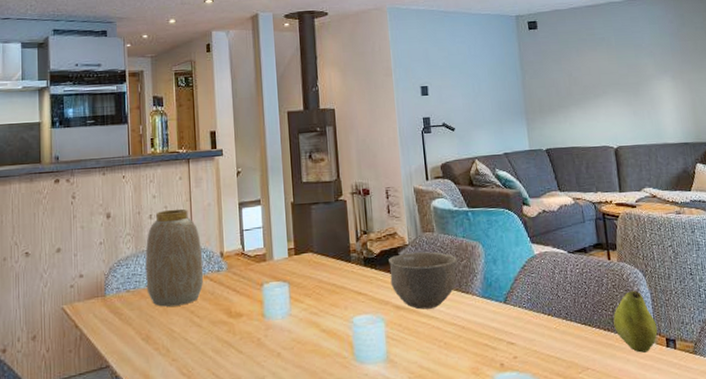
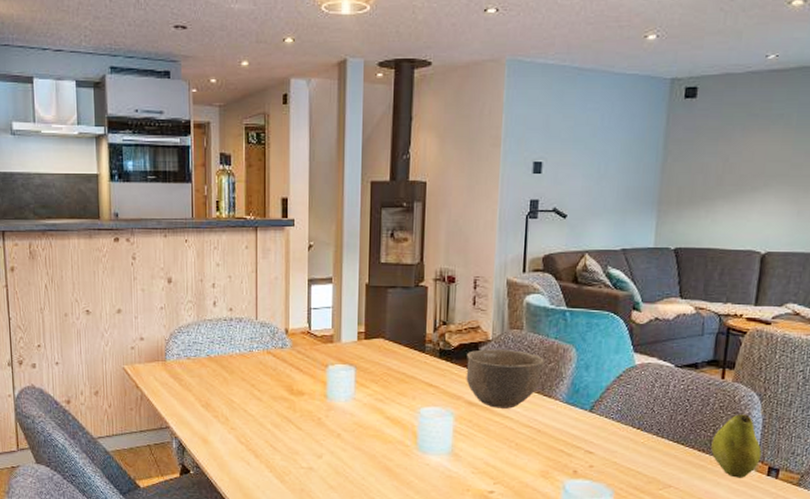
vase: present [145,208,204,307] -> none [207,279,267,378]

